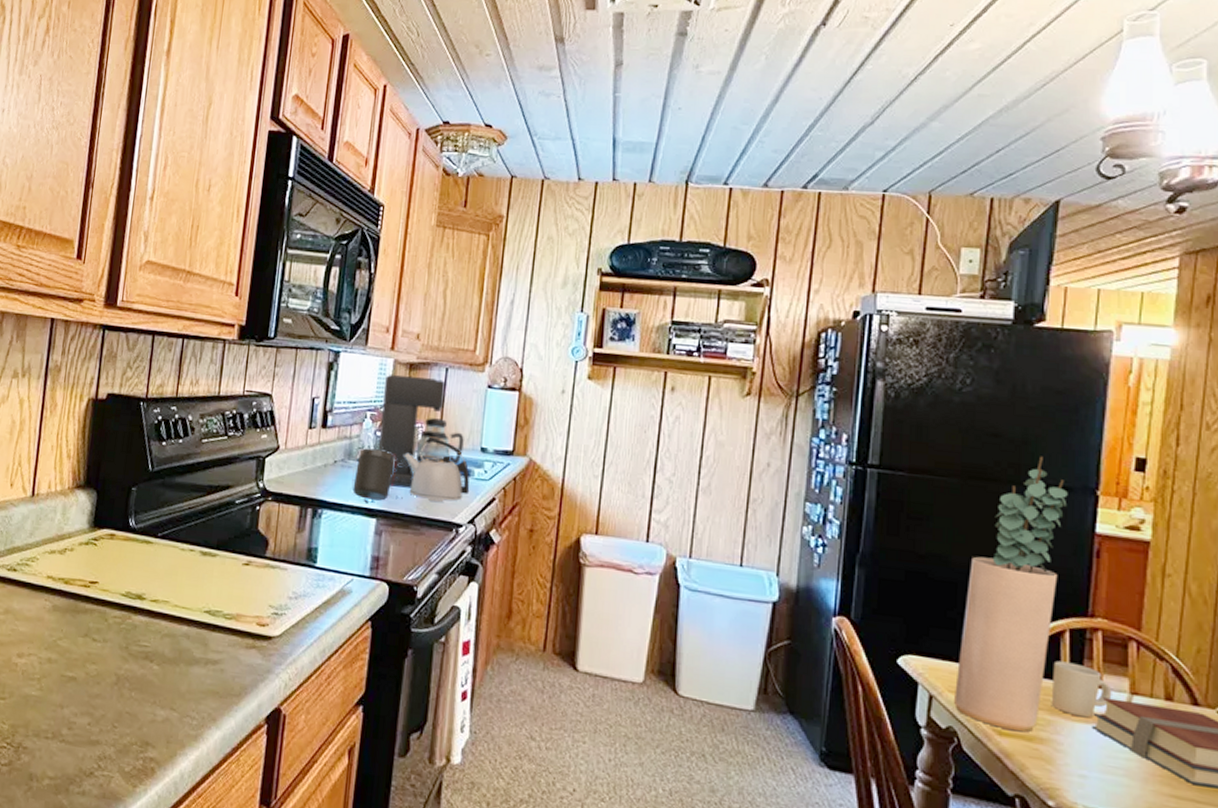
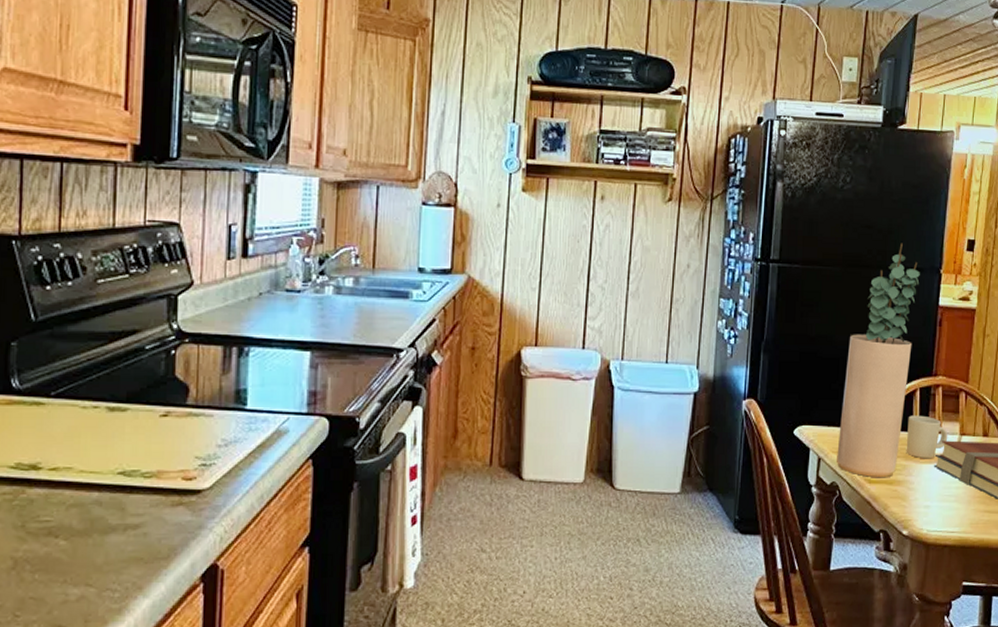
canister: present [341,444,410,503] -> none [267,272,344,335]
coffee maker: present [378,374,464,487] -> none [308,194,400,314]
kettle: present [402,436,470,503] -> none [335,259,409,329]

